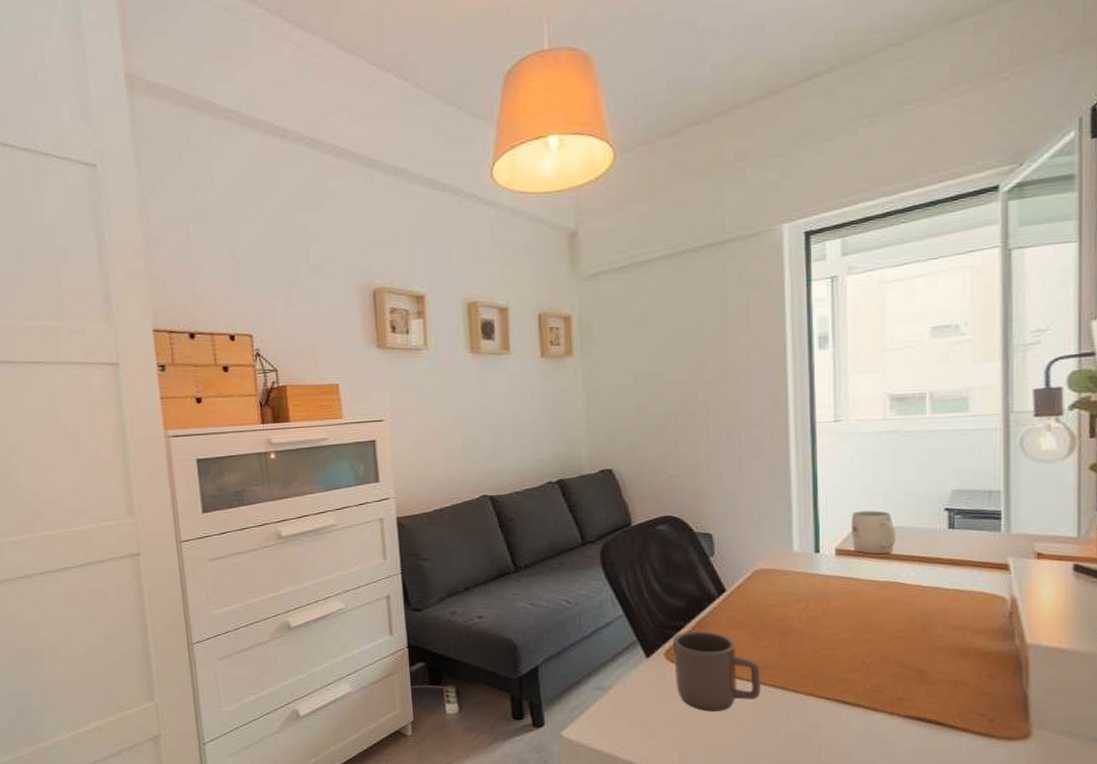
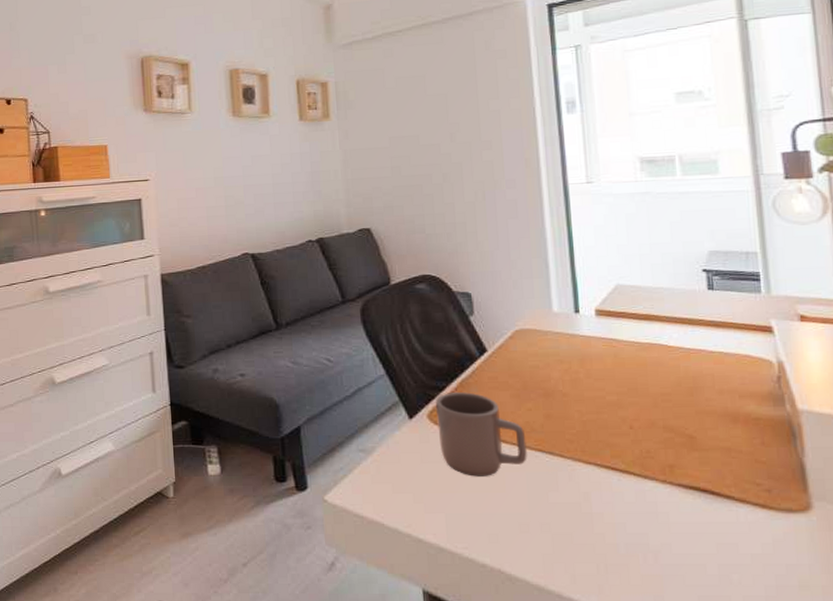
mug: present [852,510,897,555] -> none [609,271,656,316]

